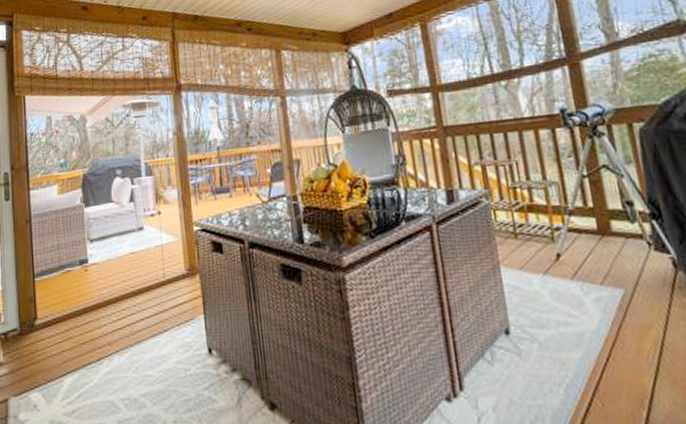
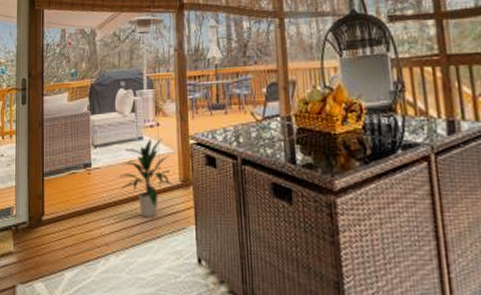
indoor plant: none [120,226,180,312] -> present [119,138,174,218]

